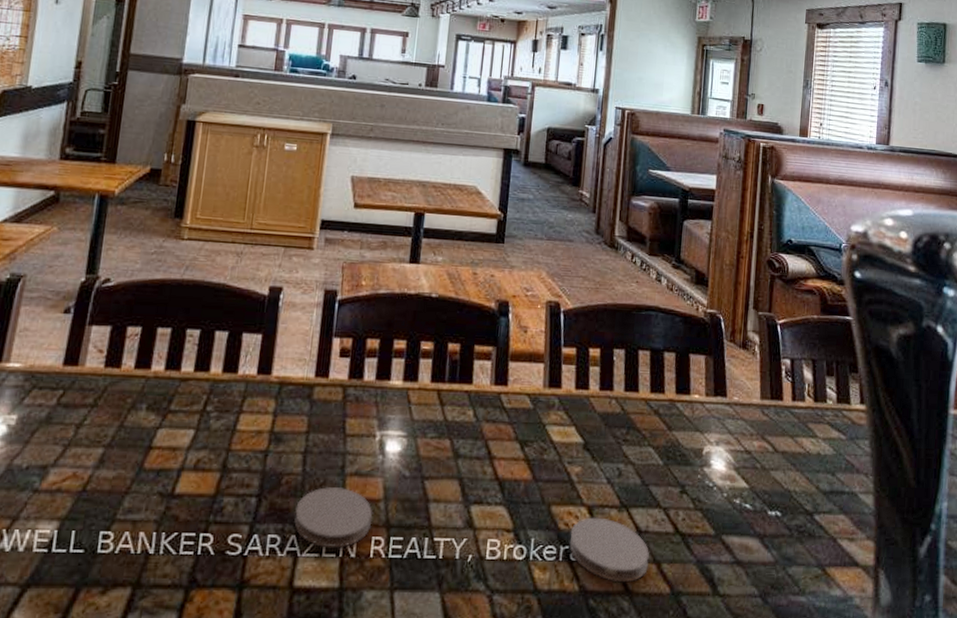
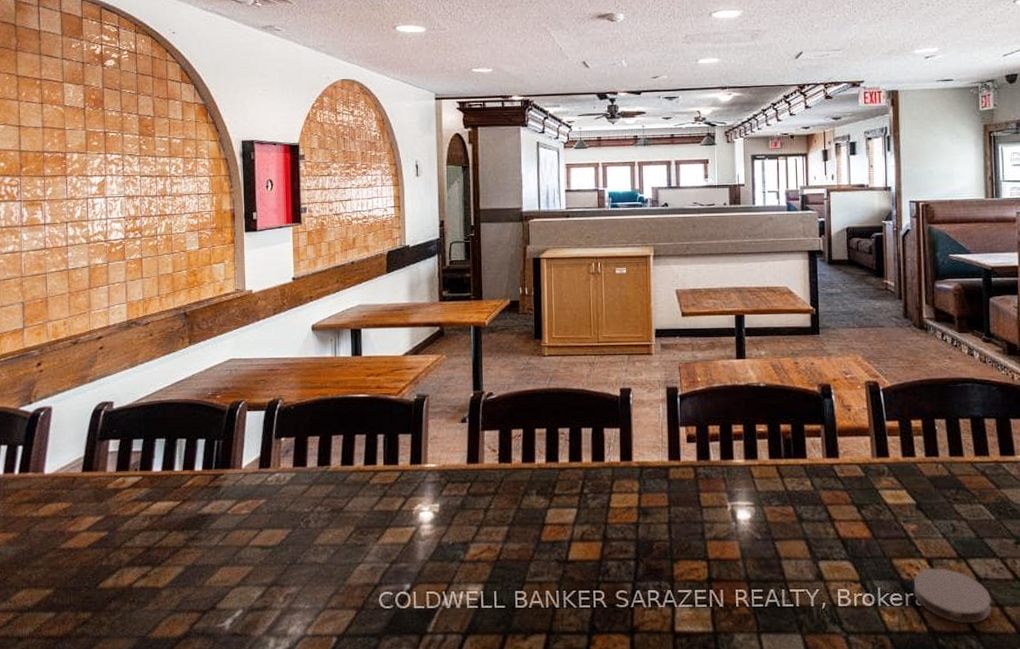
coaster: present [294,487,373,548] -> none [668,550,734,600]

